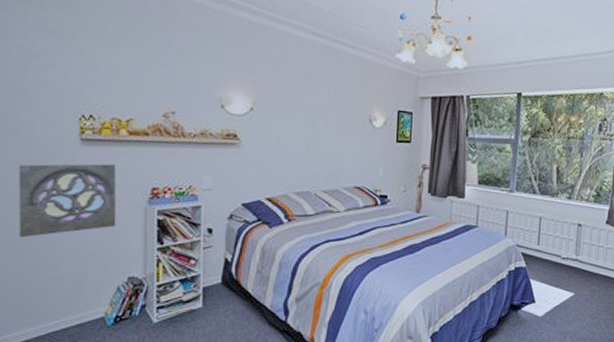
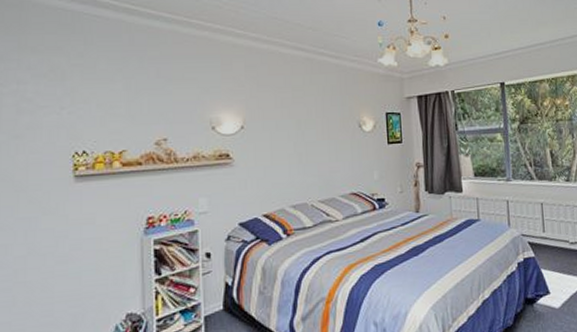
wall ornament: present [18,163,117,238] -> none [12,198,112,285]

